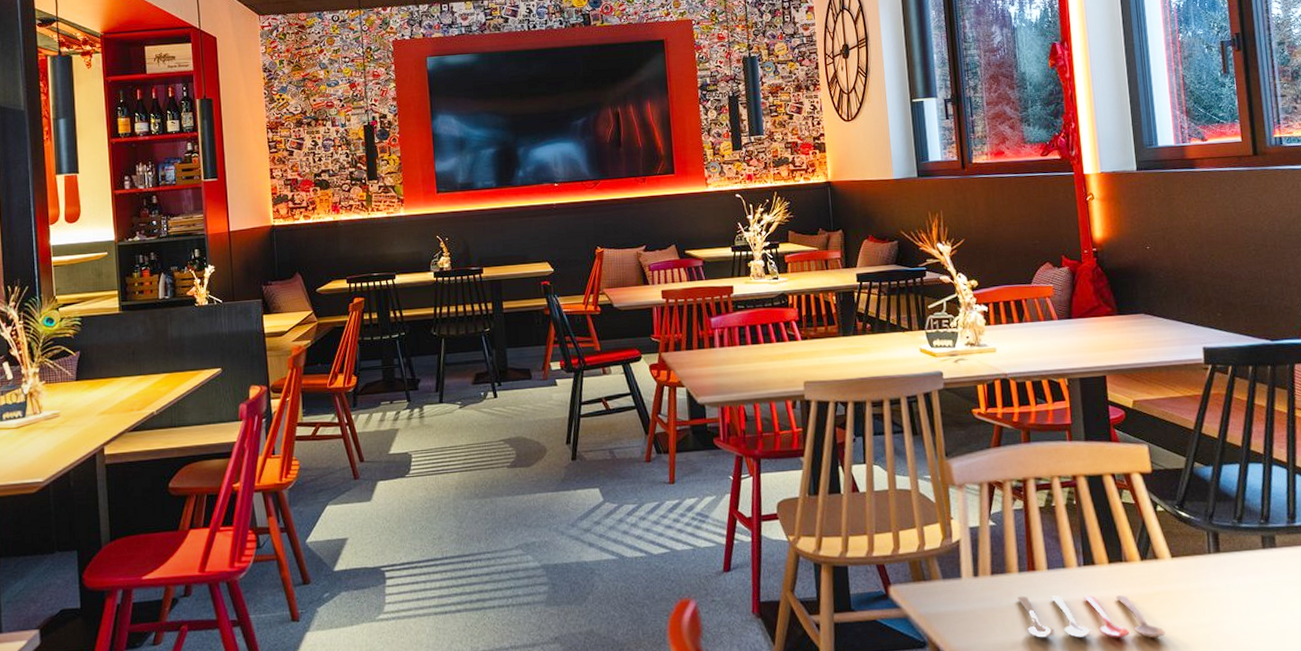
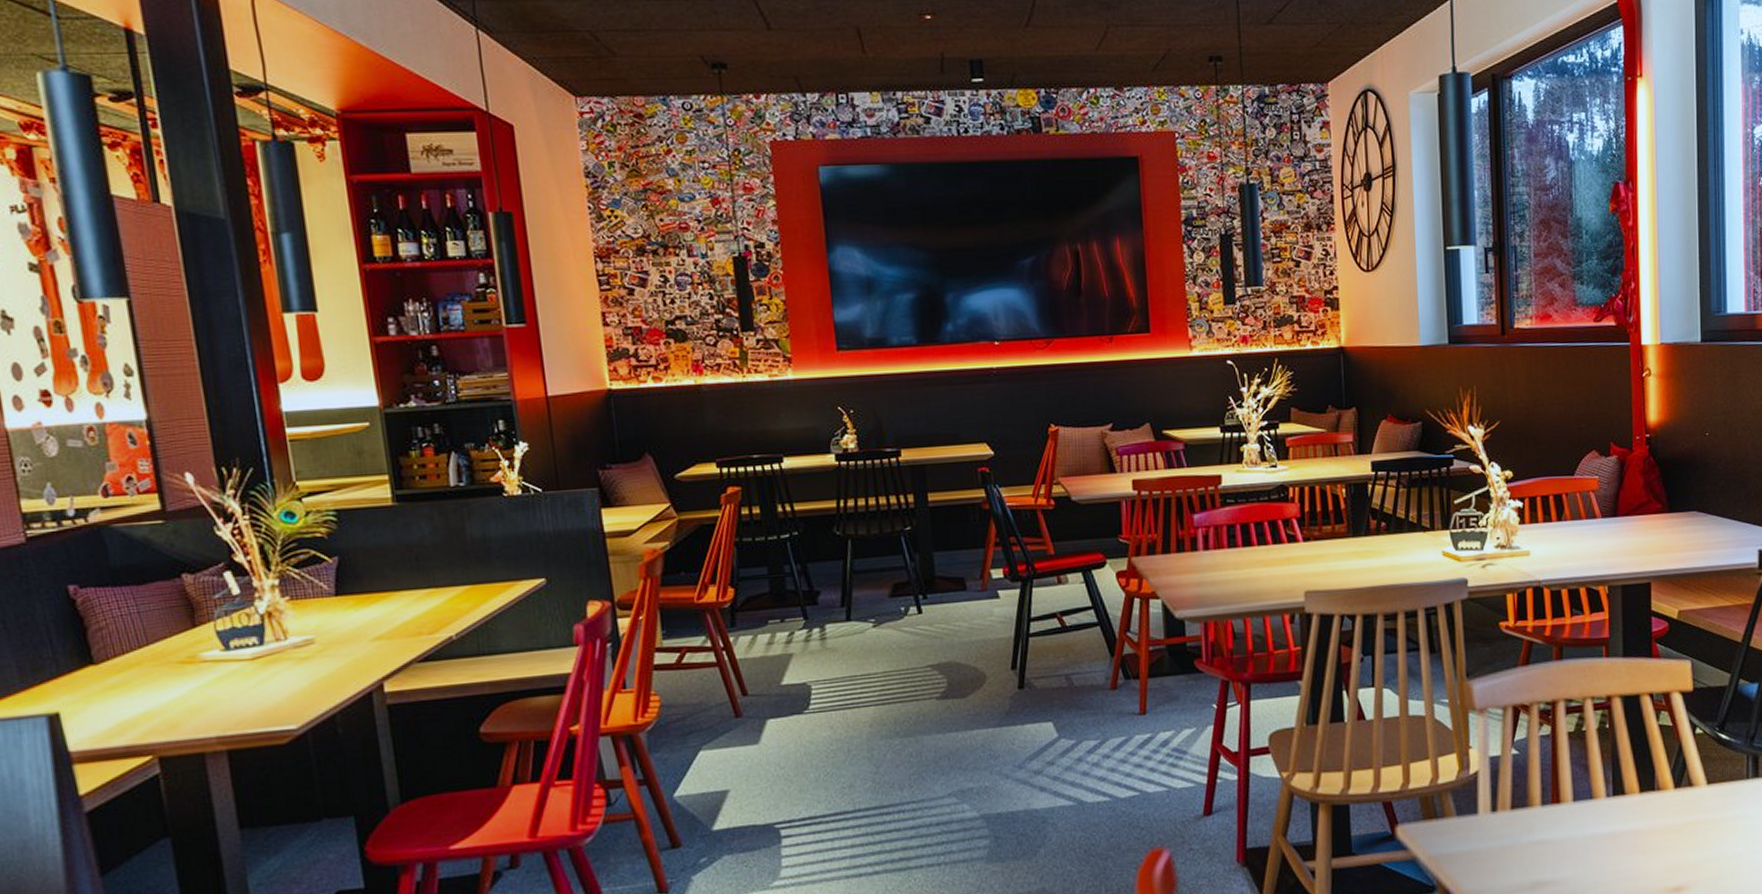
cooking utensil: present [1017,594,1165,639] -> none [1539,826,1695,877]

